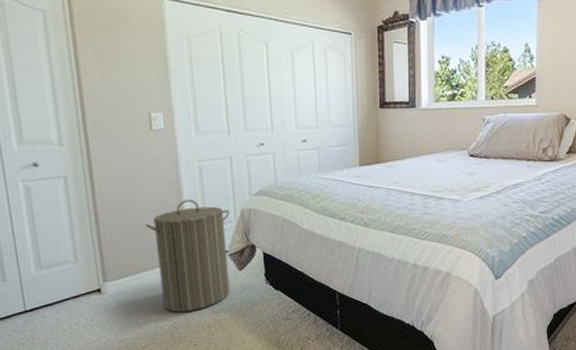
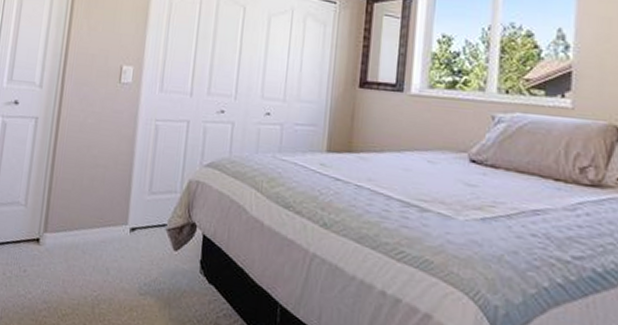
laundry hamper: present [146,199,230,312] -> none [91,159,177,287]

